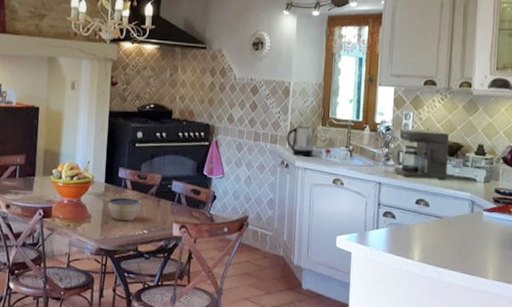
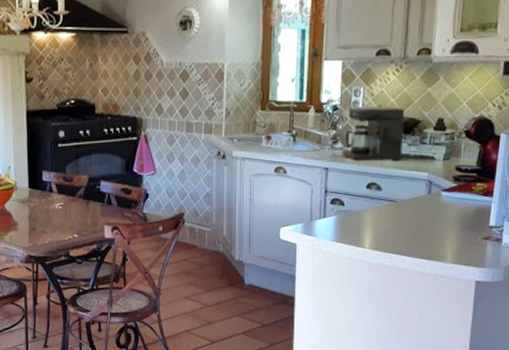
bowl: present [108,197,142,221] -> none [34,202,70,226]
kettle: present [286,125,316,157] -> none [221,111,254,145]

